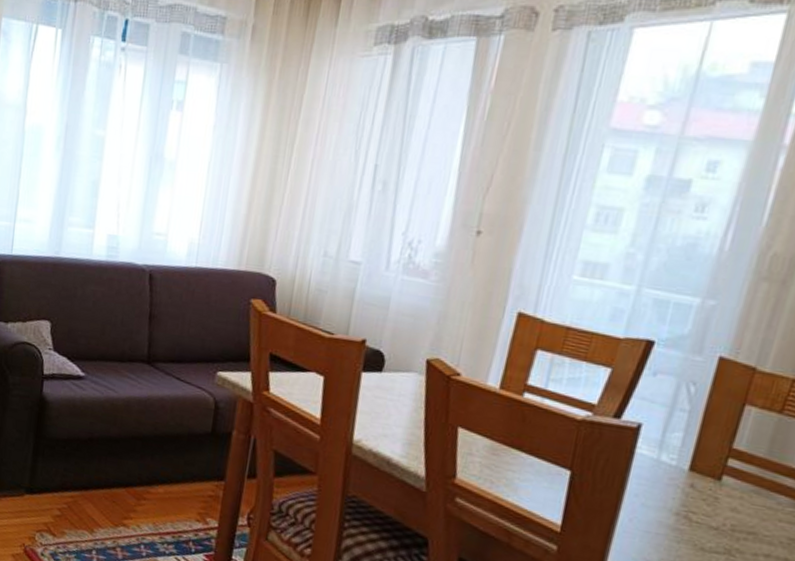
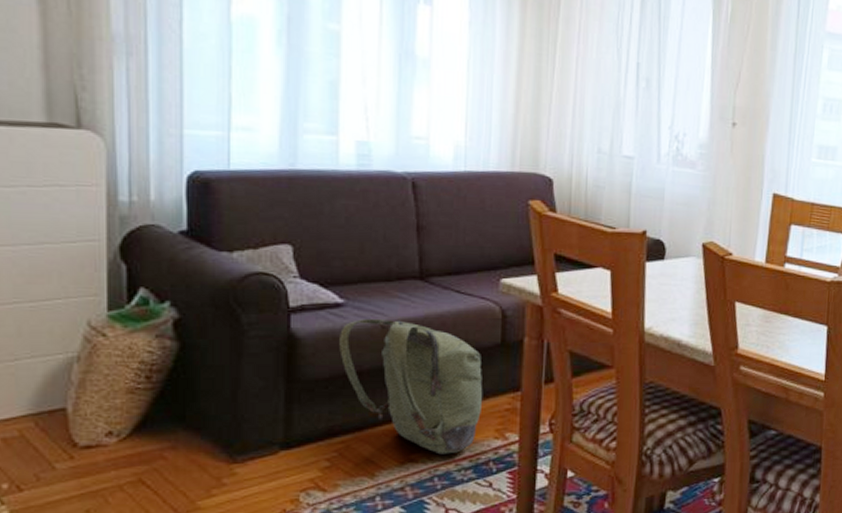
backpack: none [77,392,193,527] -> present [339,318,483,455]

